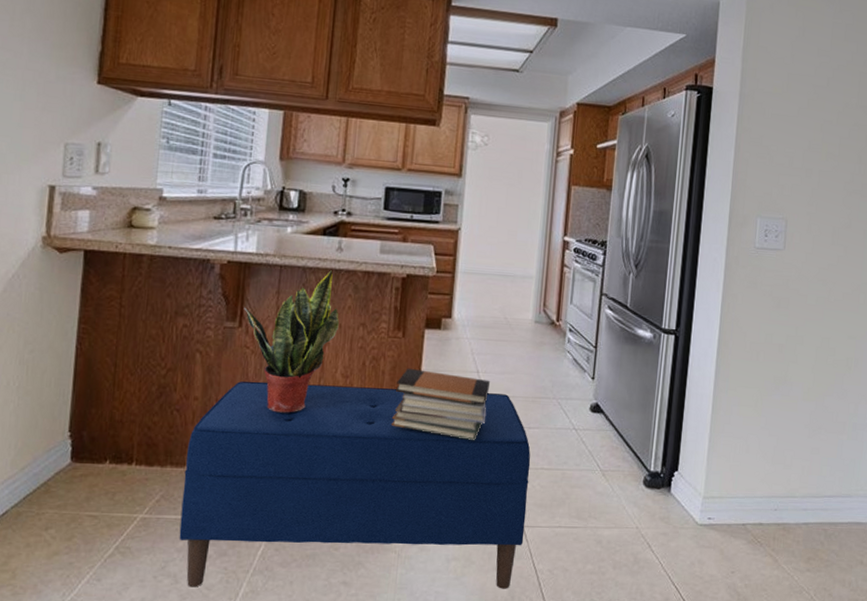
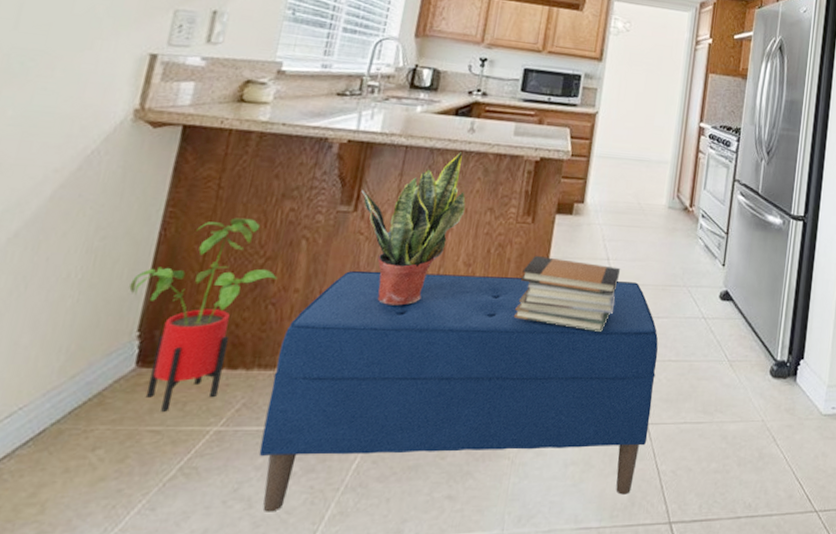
house plant: none [57,333,179,500] -> present [129,218,278,412]

